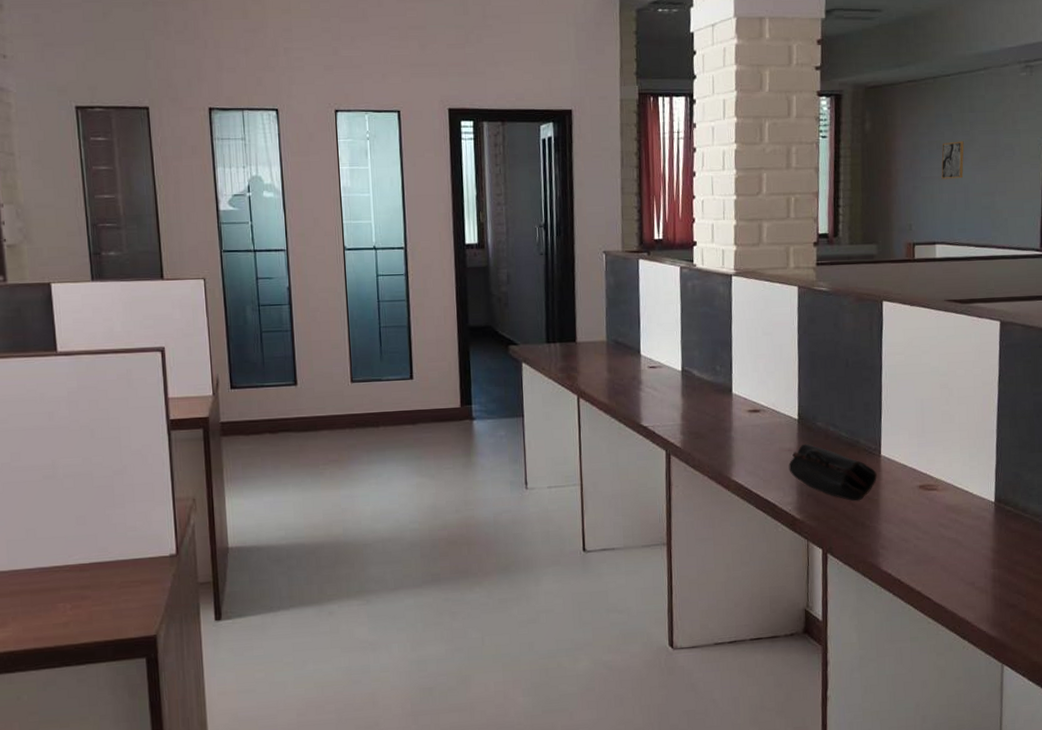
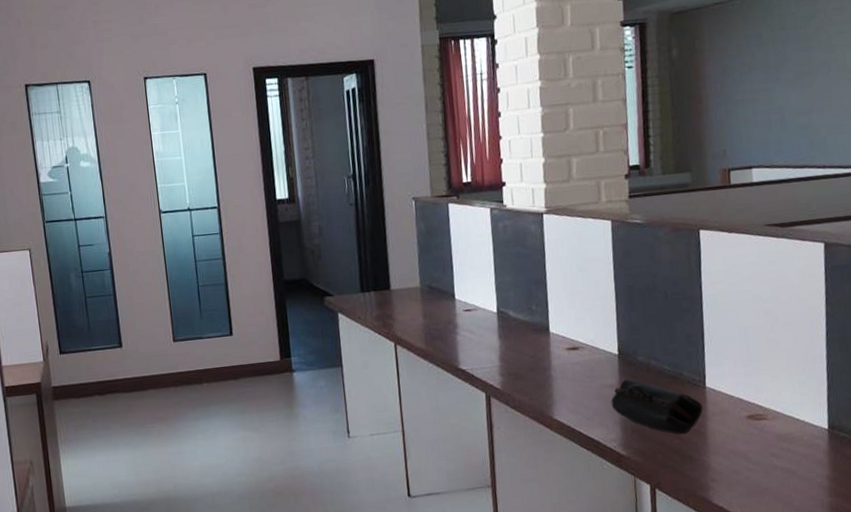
wall art: present [941,141,964,179] -> none [753,60,778,102]

